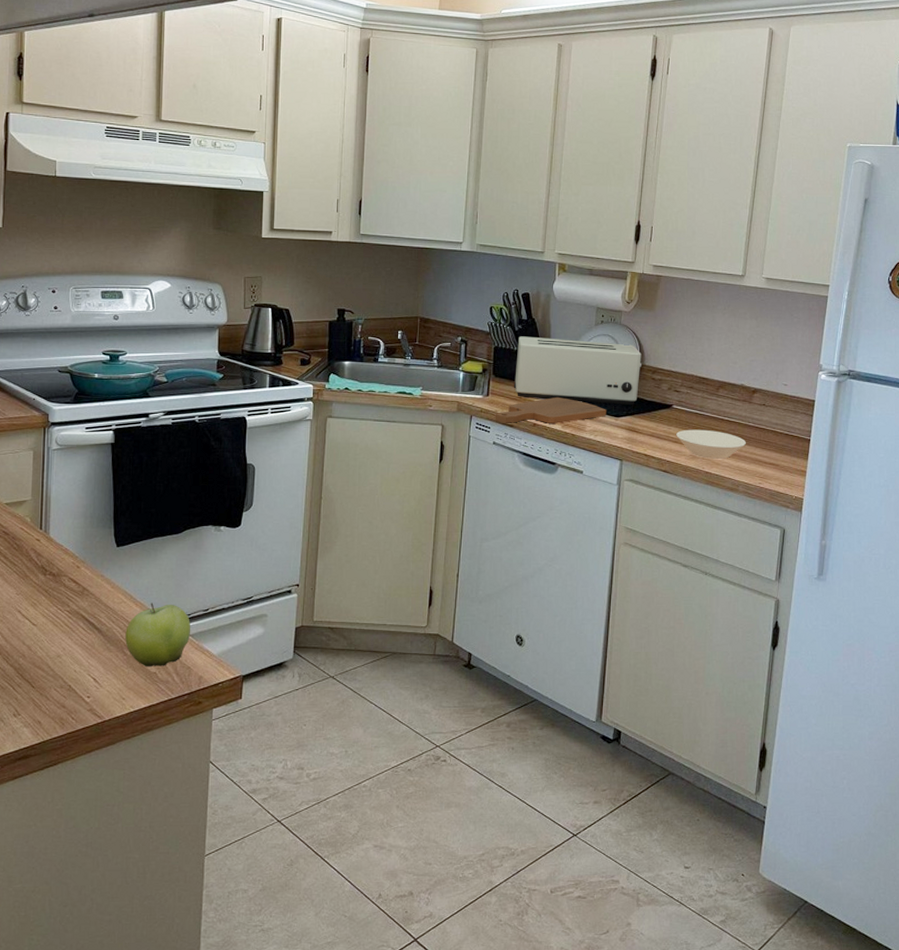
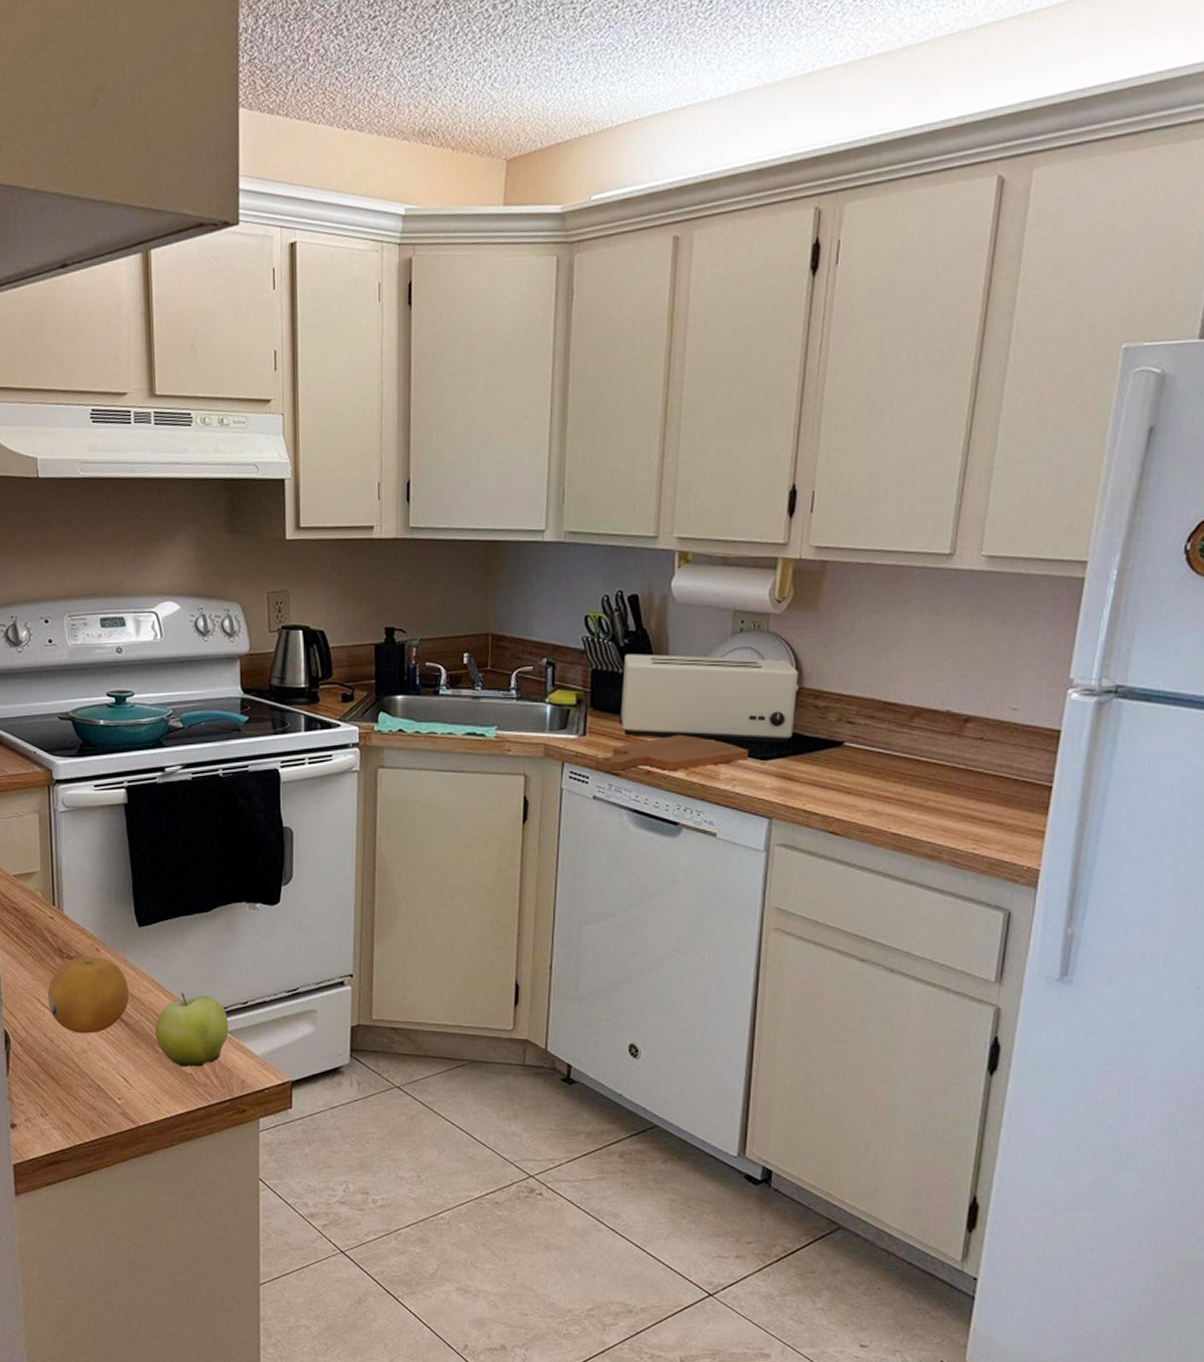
fruit: none [28,573,104,641] -> present [47,956,129,1034]
dish: present [676,429,746,459] -> none [849,775,953,815]

